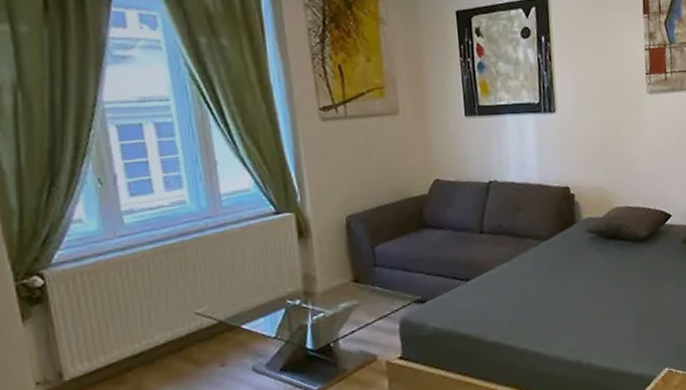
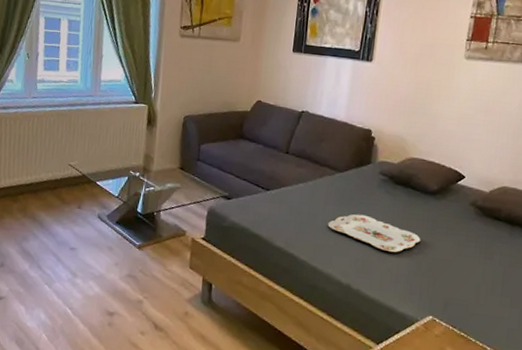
serving tray: none [542,280,642,314] -> present [327,214,421,253]

